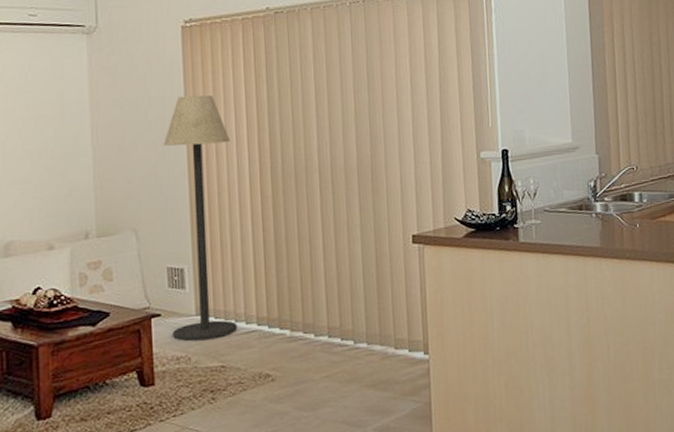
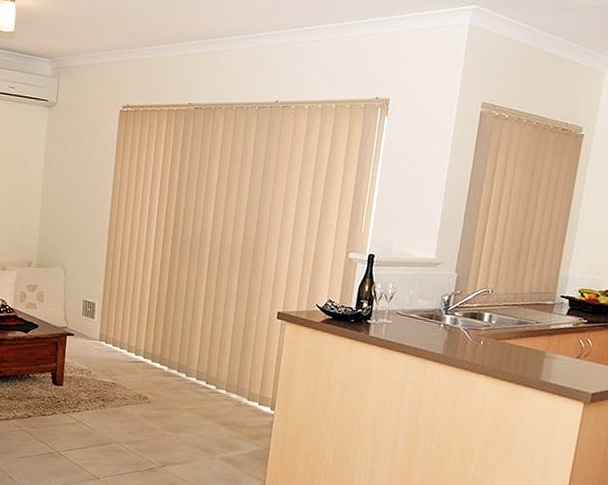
floor lamp: present [164,95,238,341] -> none [81,167,145,361]

